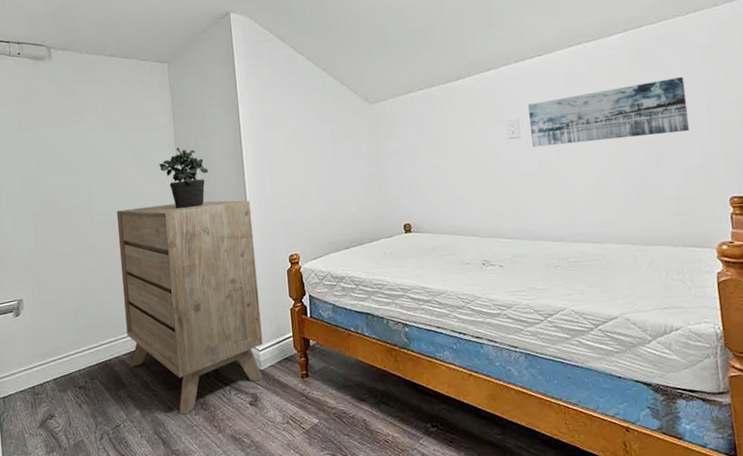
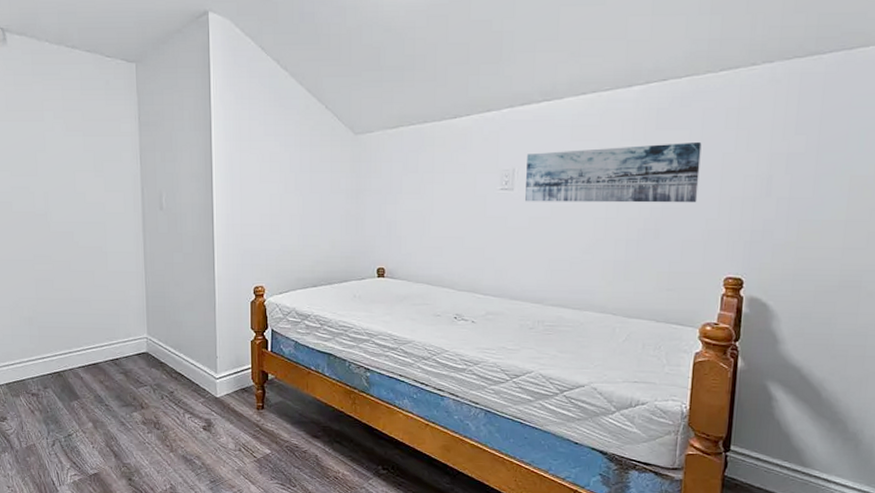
dresser: present [116,200,263,415] -> none [74,219,220,432]
potted plant: present [159,148,209,209] -> none [122,160,175,226]

